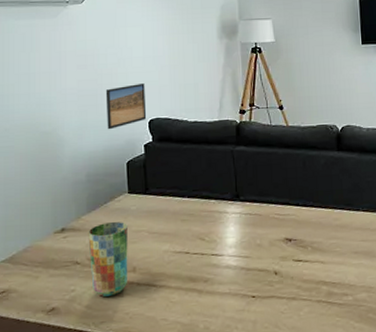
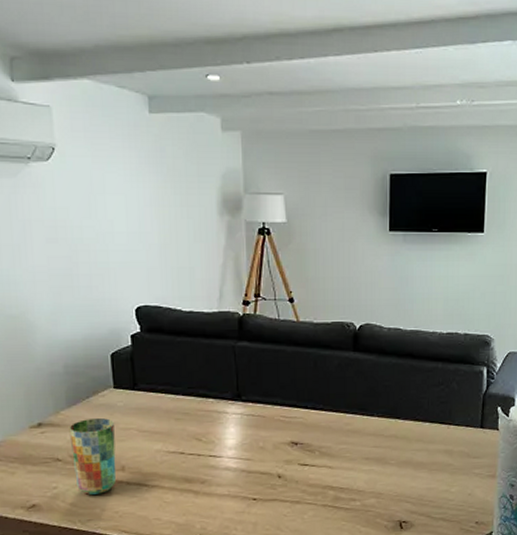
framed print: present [105,83,147,130] -> none [82,264,133,317]

